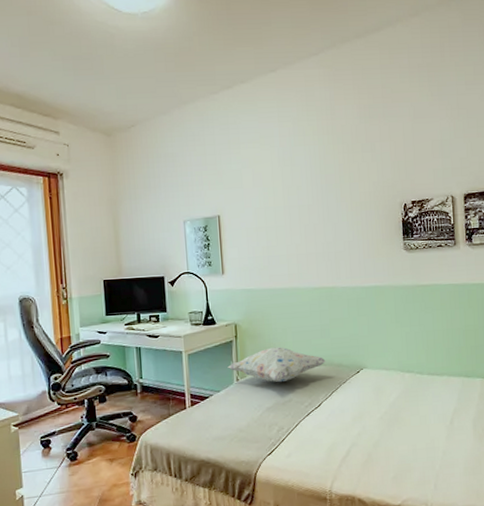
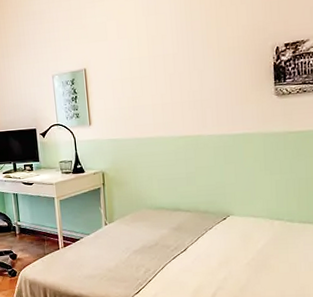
decorative pillow: present [227,347,326,383] -> none [96,194,192,228]

